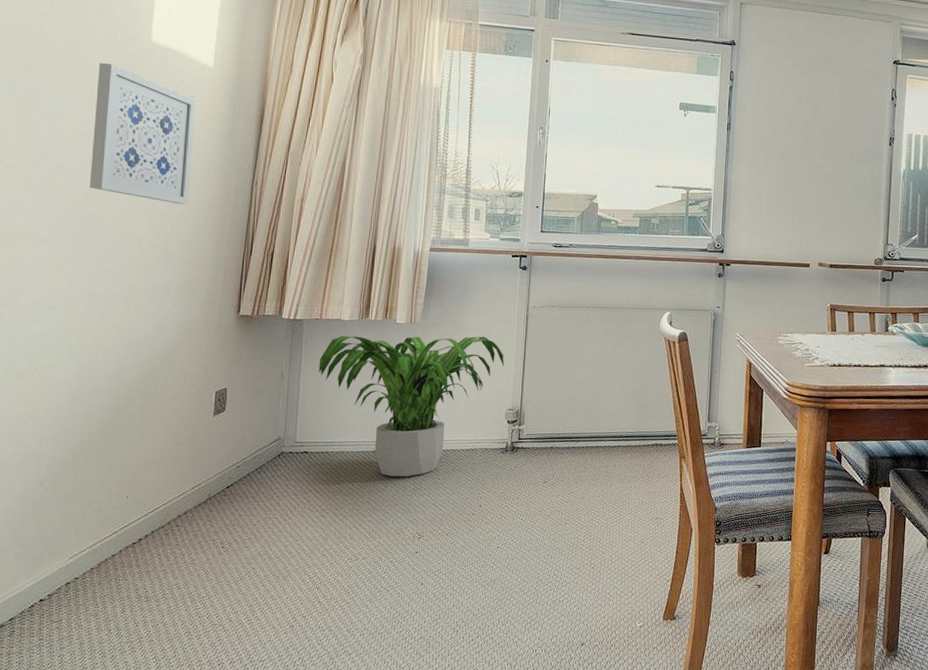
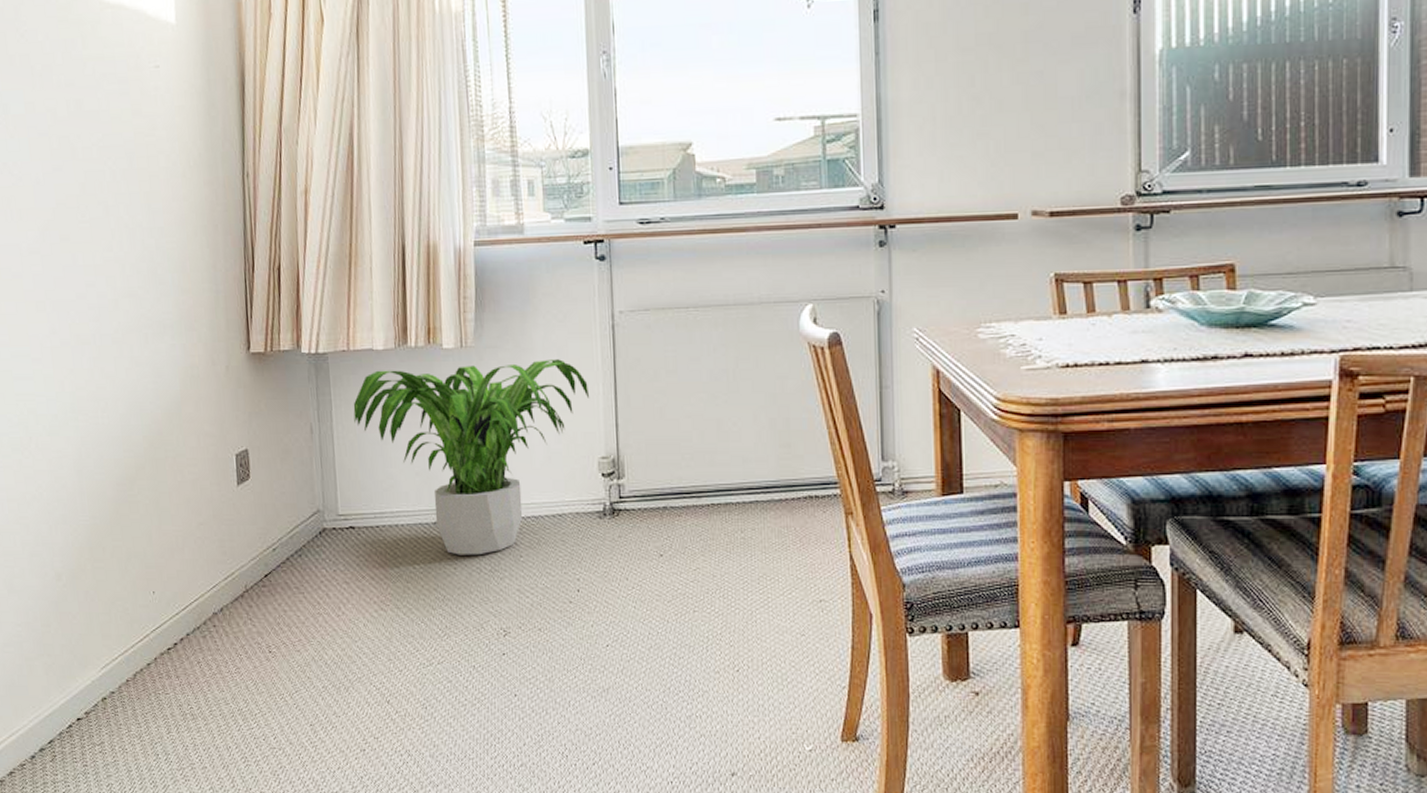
wall art: present [90,62,196,205] -> none [44,35,171,213]

